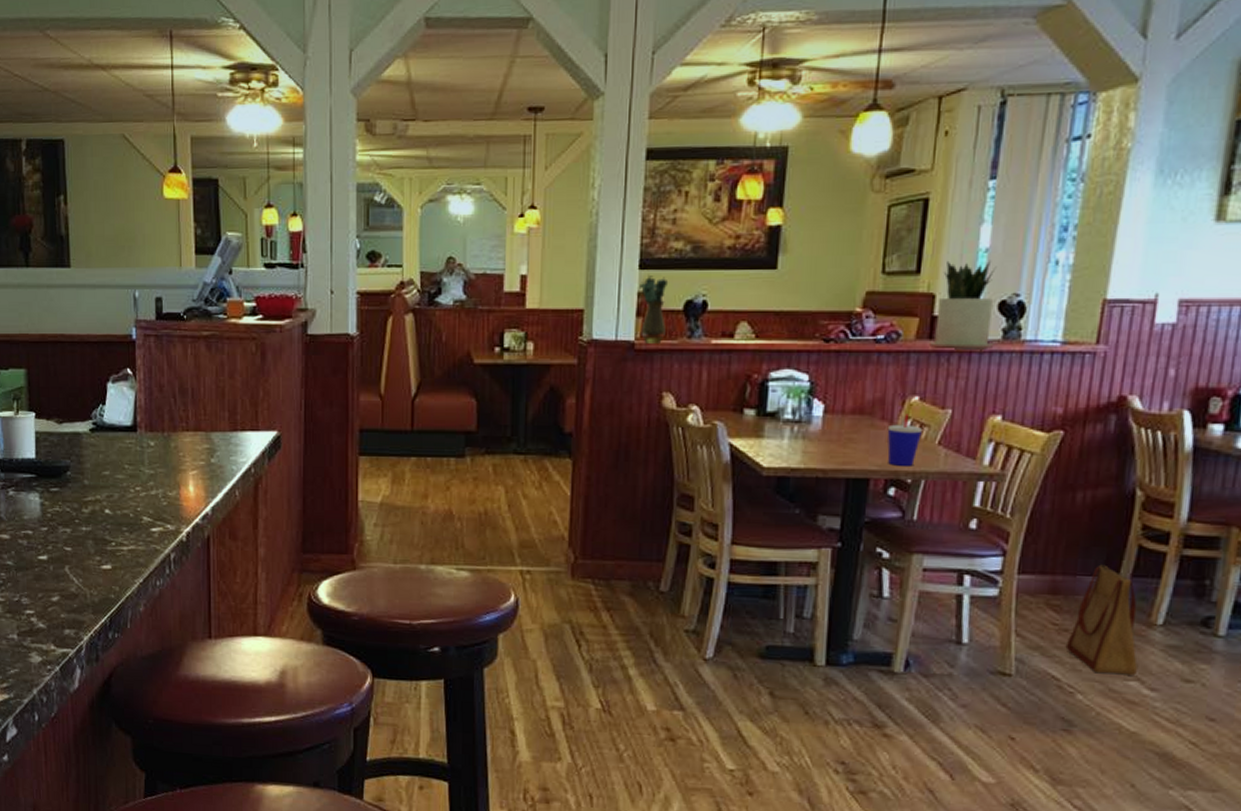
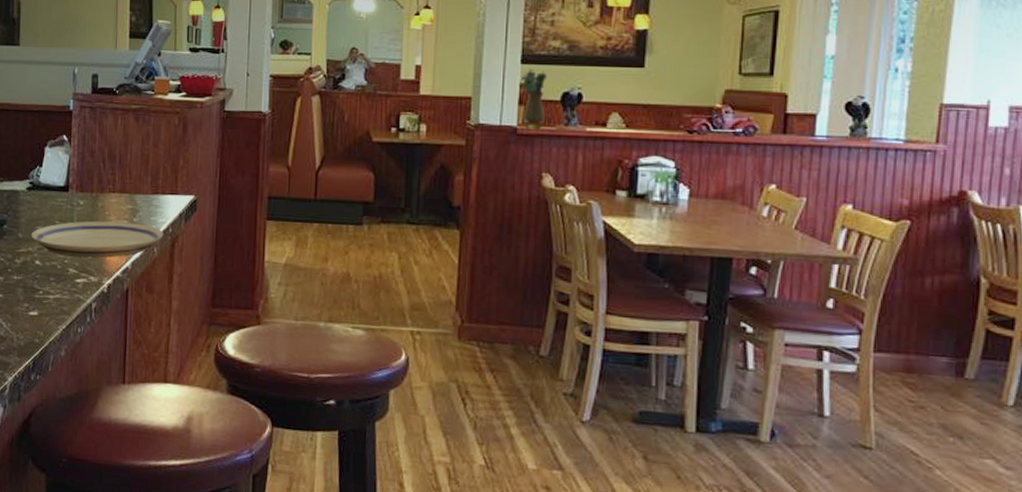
plate: none [98,463,245,504] -> present [31,221,164,258]
beverage cup: present [887,413,922,468] -> none [747,200,780,249]
planter: present [929,260,997,350] -> none [784,65,843,145]
shopping bag: present [1065,564,1137,676] -> none [922,346,991,454]

